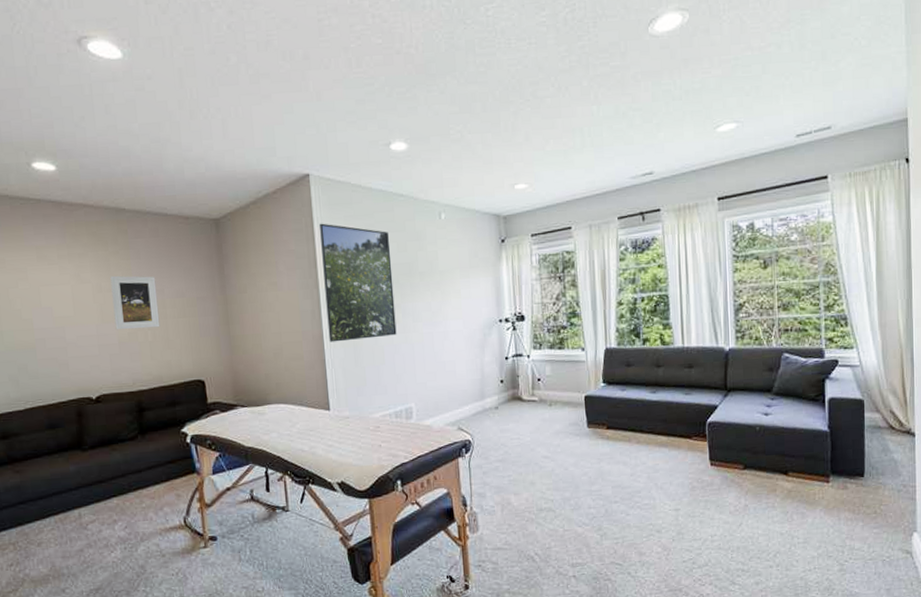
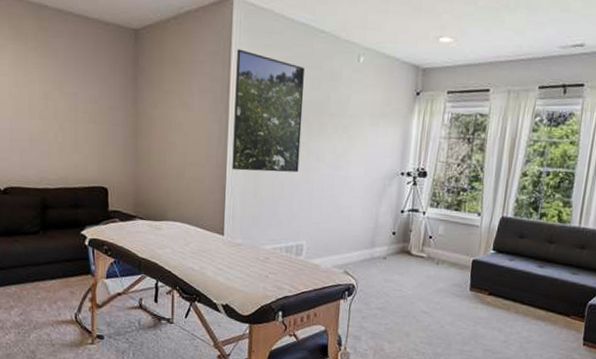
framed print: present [110,275,160,330] -> none [27,72,71,130]

